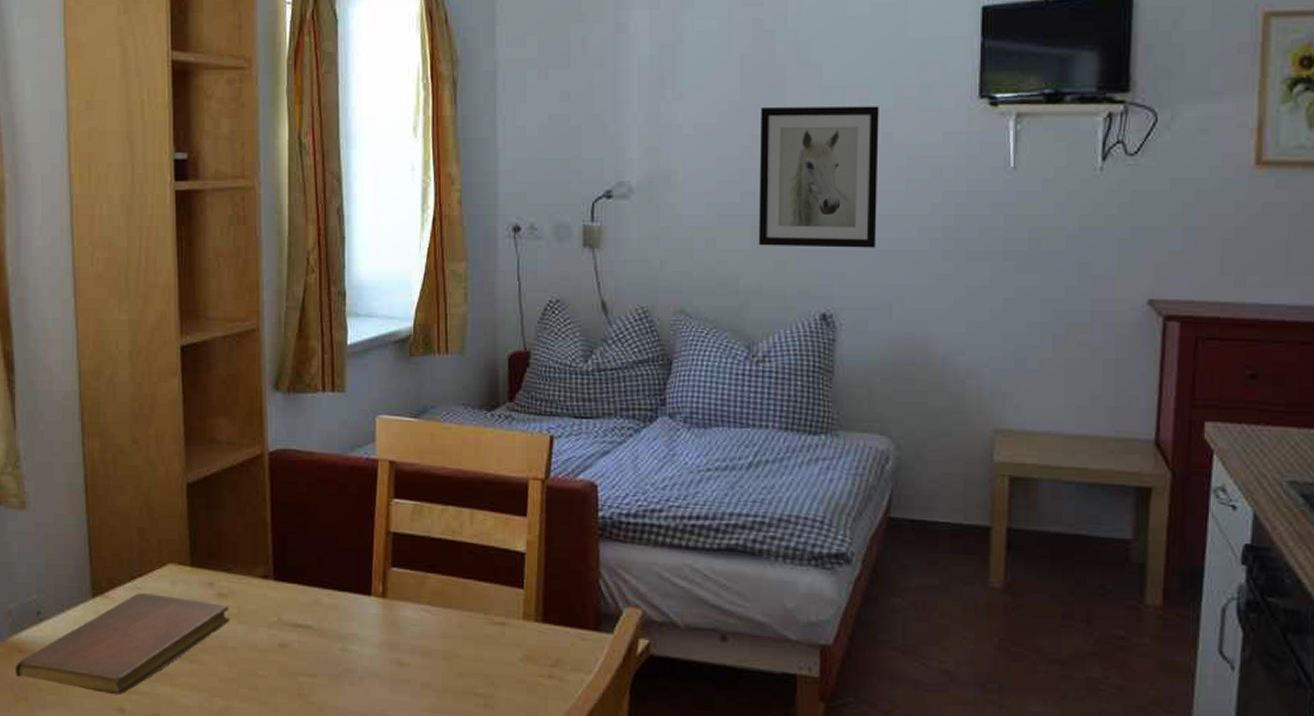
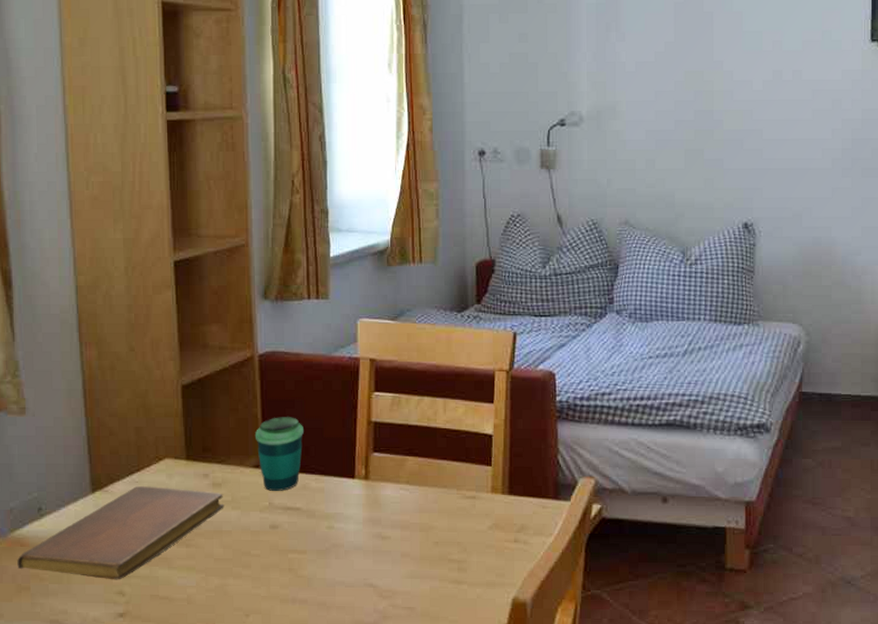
cup: none [263,522,316,606] -> present [254,417,304,491]
wall art: present [758,106,879,248] -> none [690,48,790,167]

